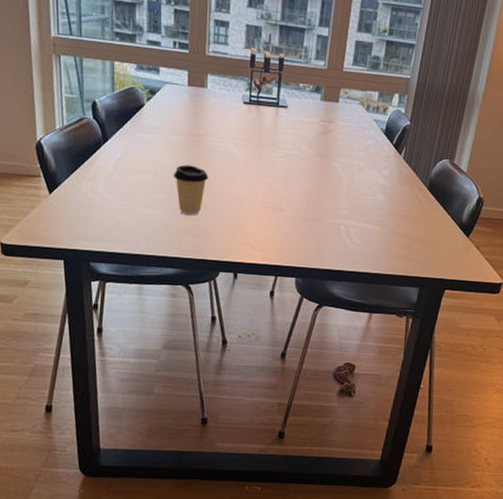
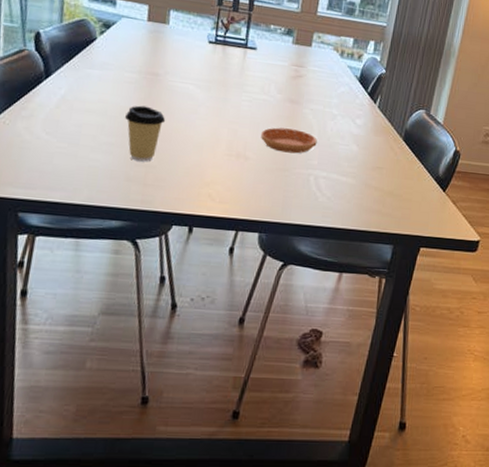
saucer: none [294,181,346,205] -> present [261,127,317,154]

